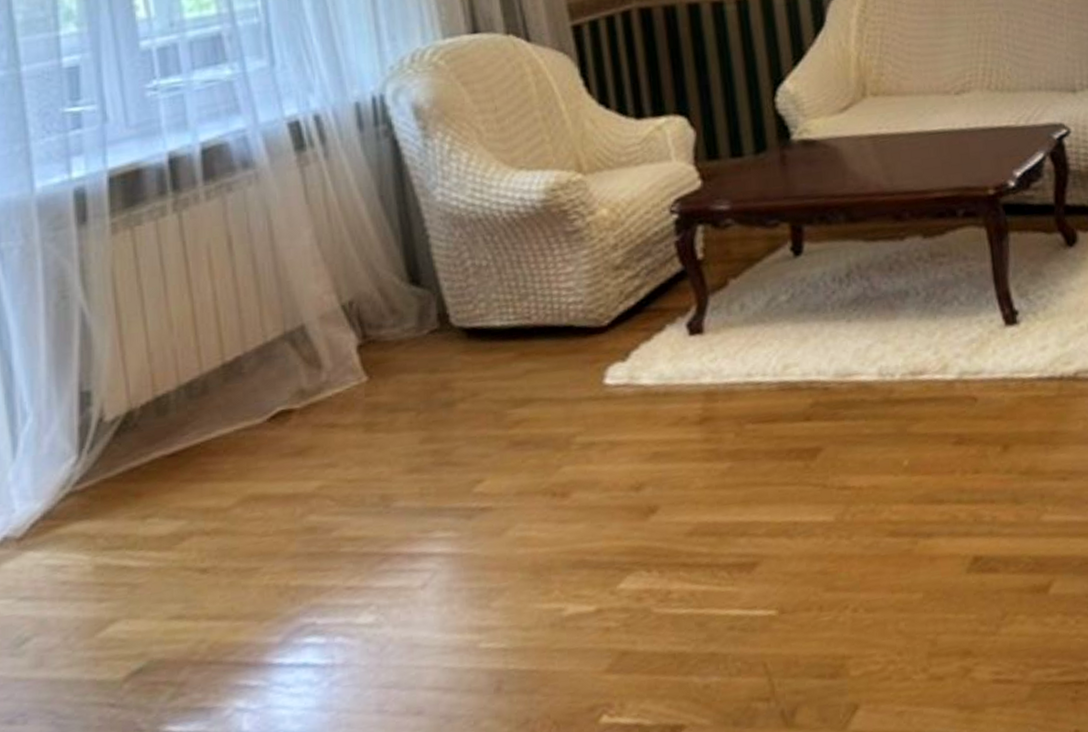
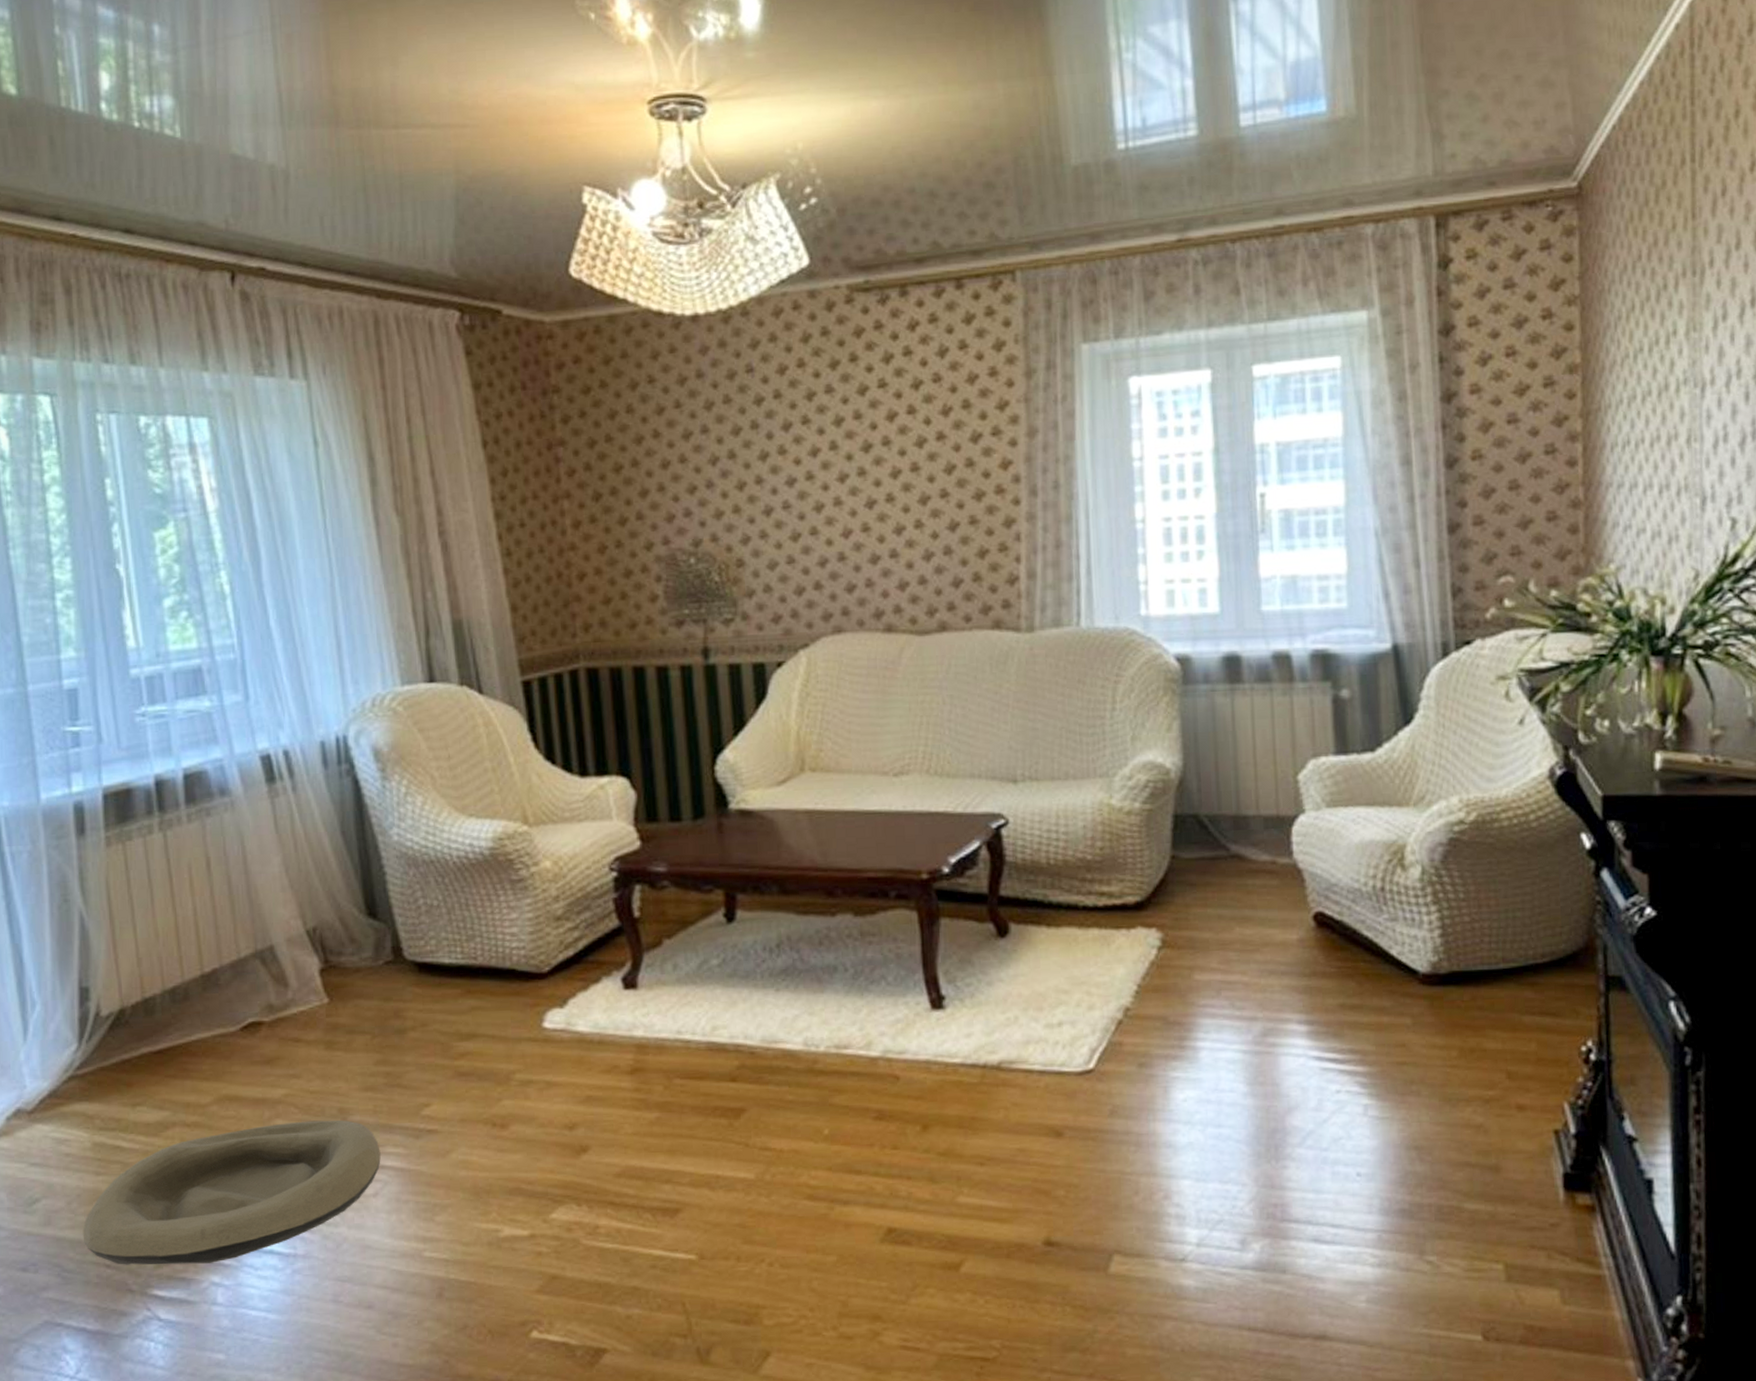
dog bed: none [81,507,429,702] -> present [82,1120,381,1265]

